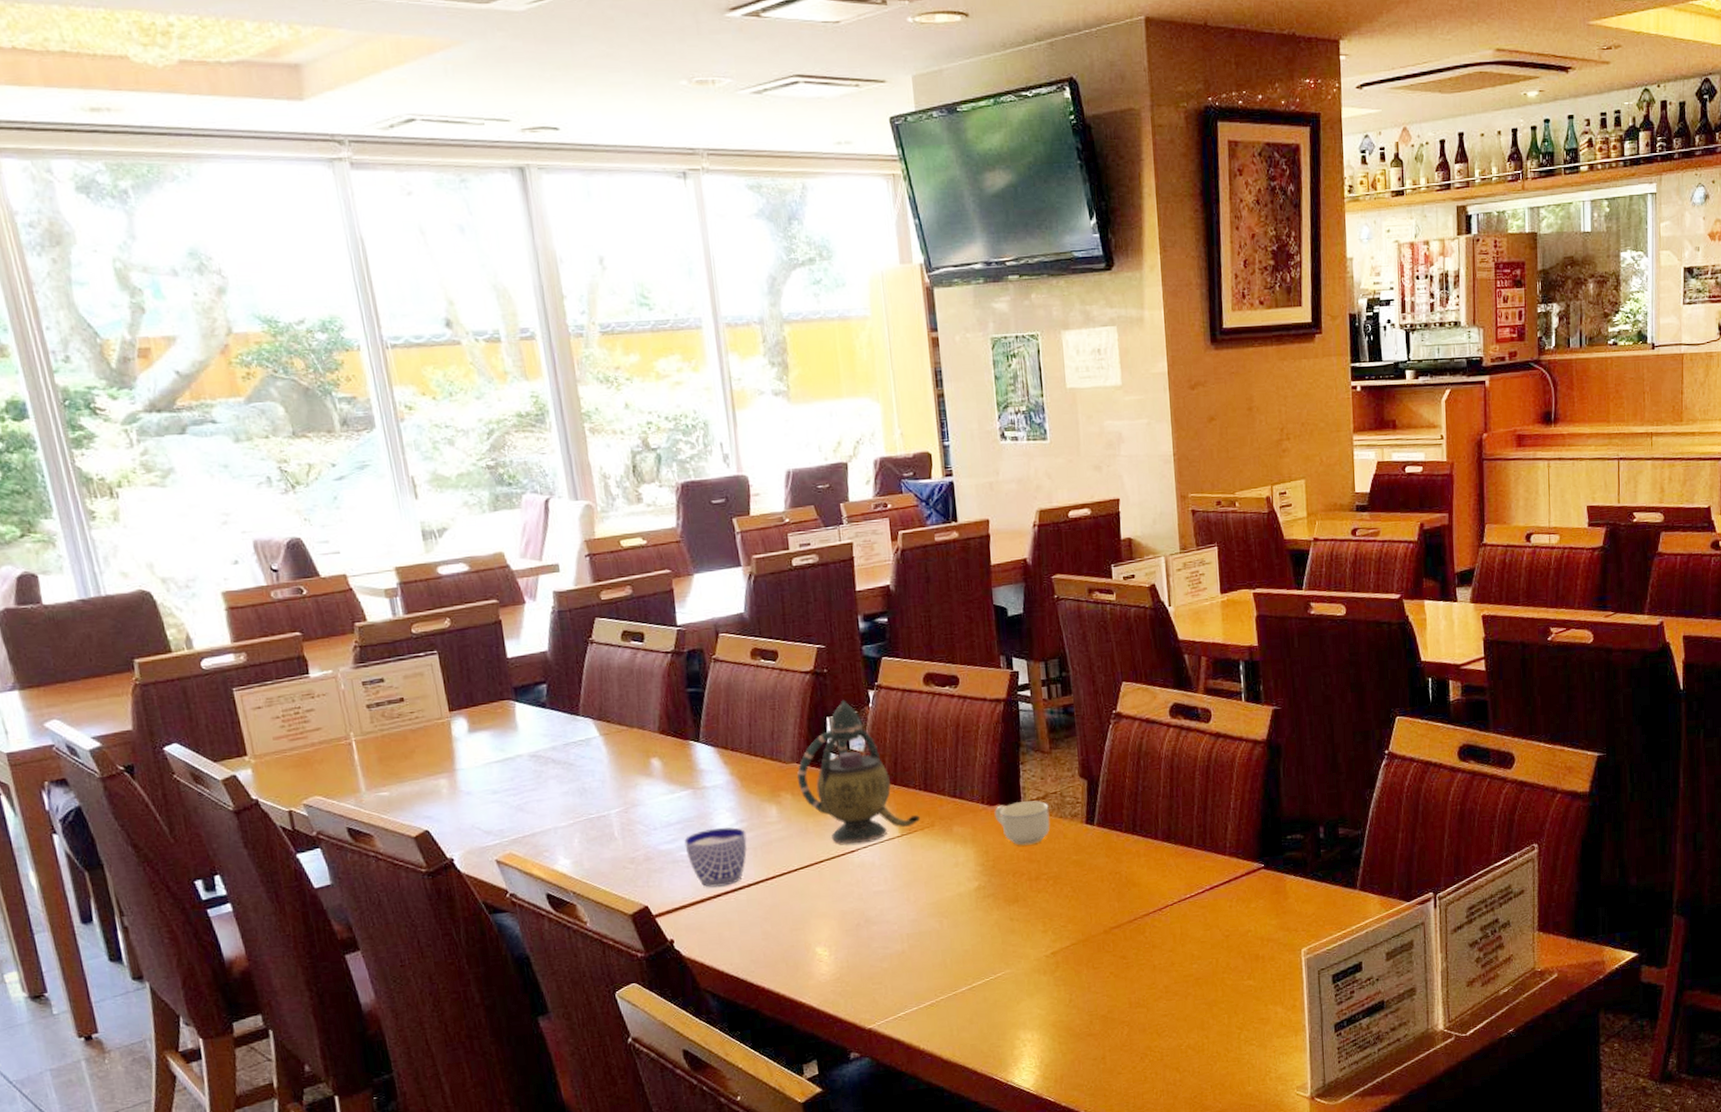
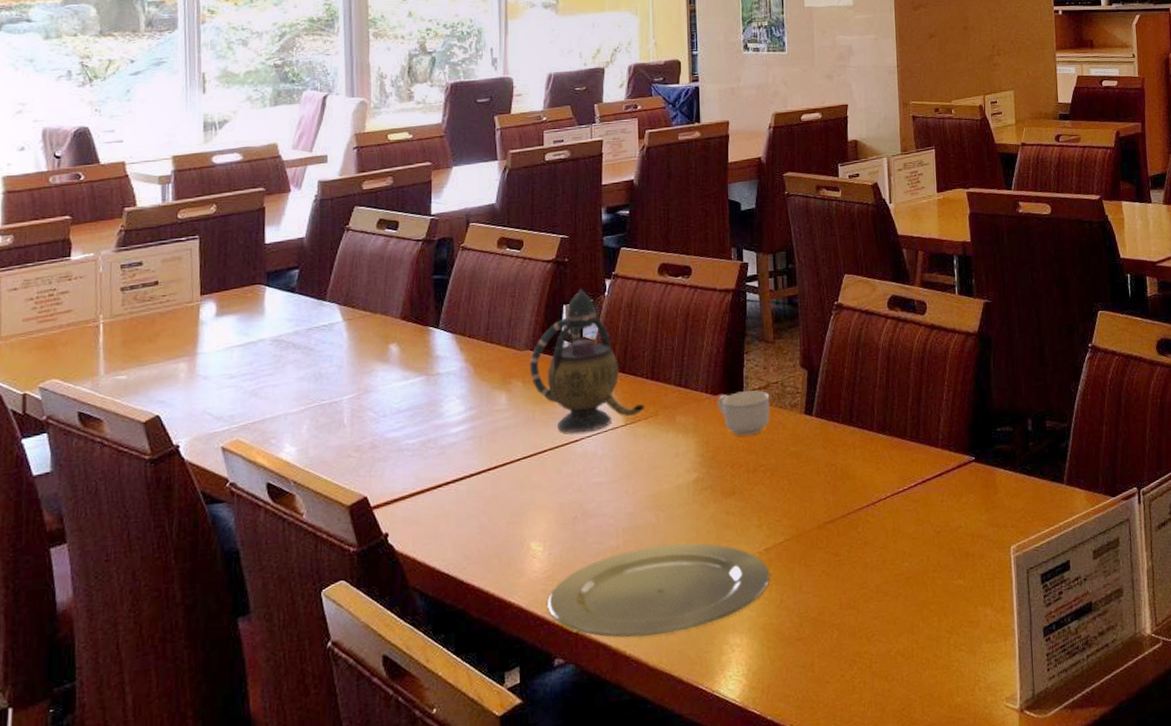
cup: present [684,827,747,887] -> none [412,415,473,477]
plate: none [837,947,1058,1034] -> present [546,543,770,638]

